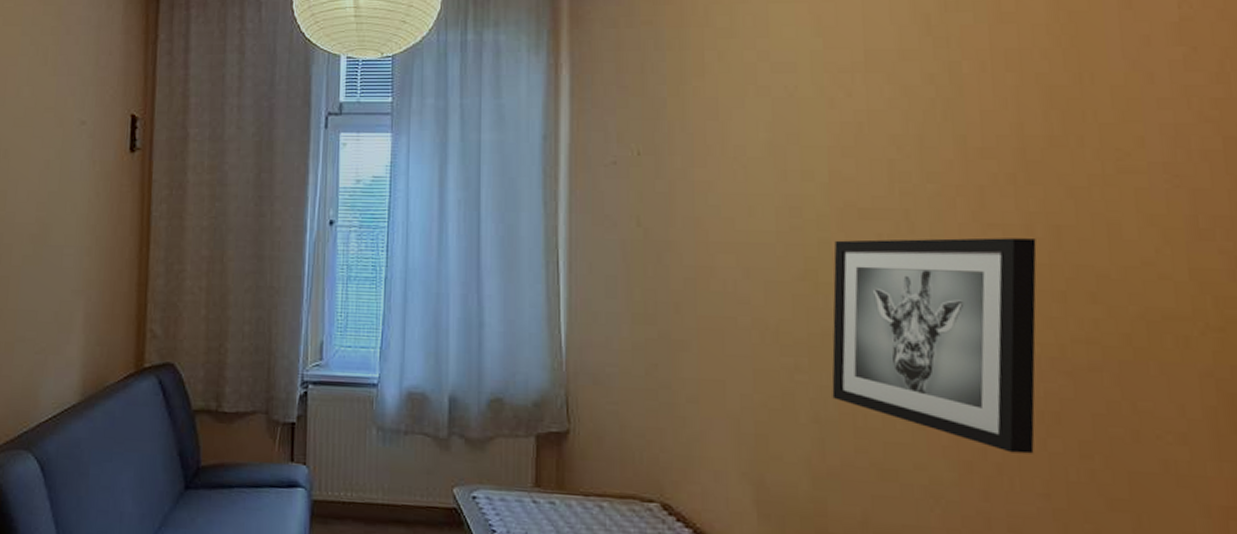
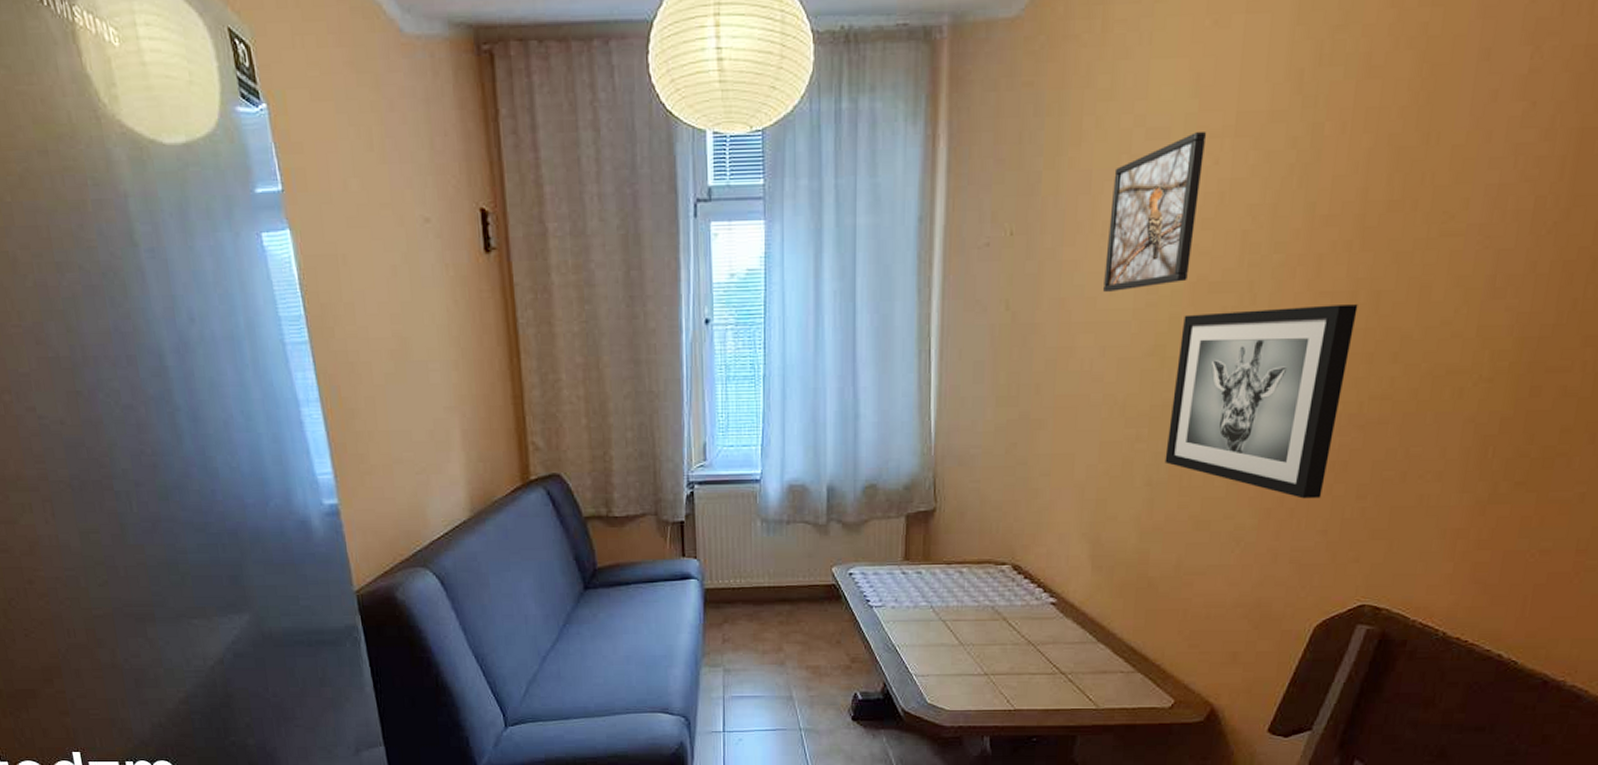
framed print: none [740,67,836,213] -> present [1103,132,1207,292]

